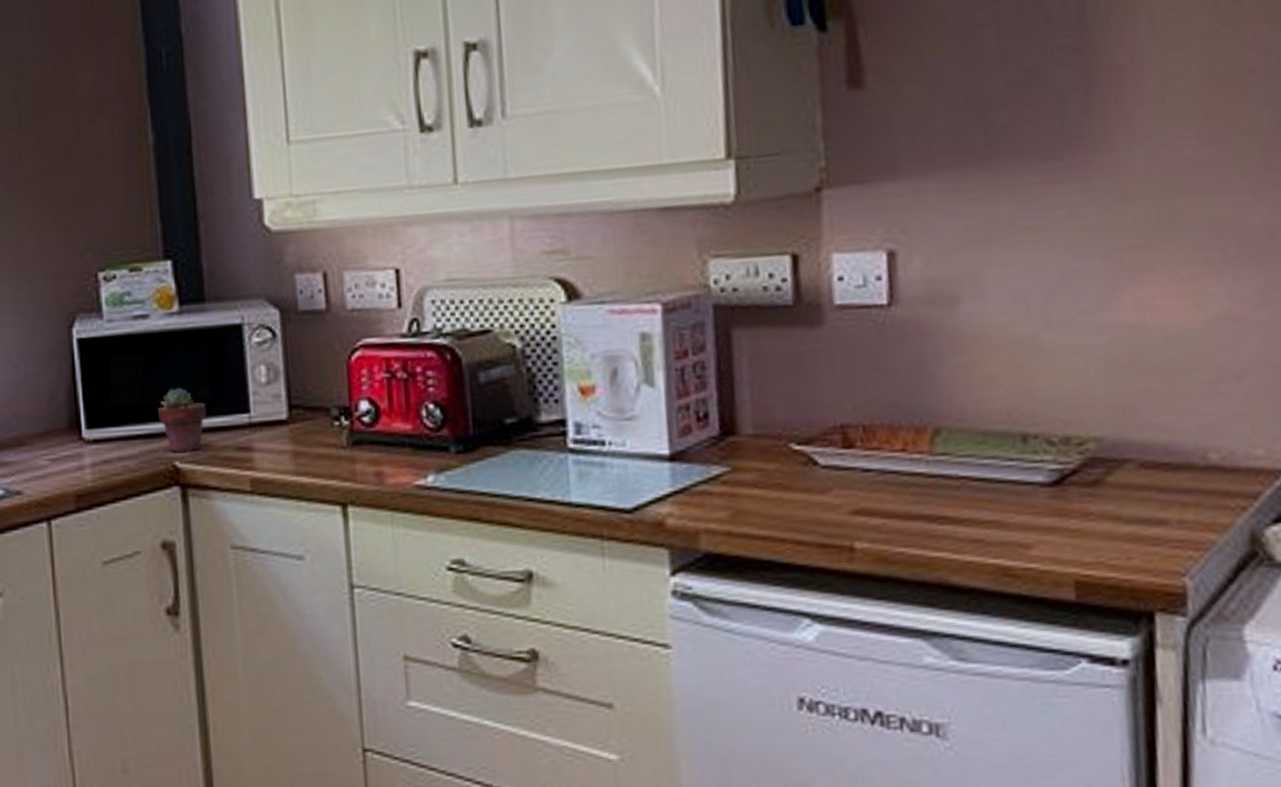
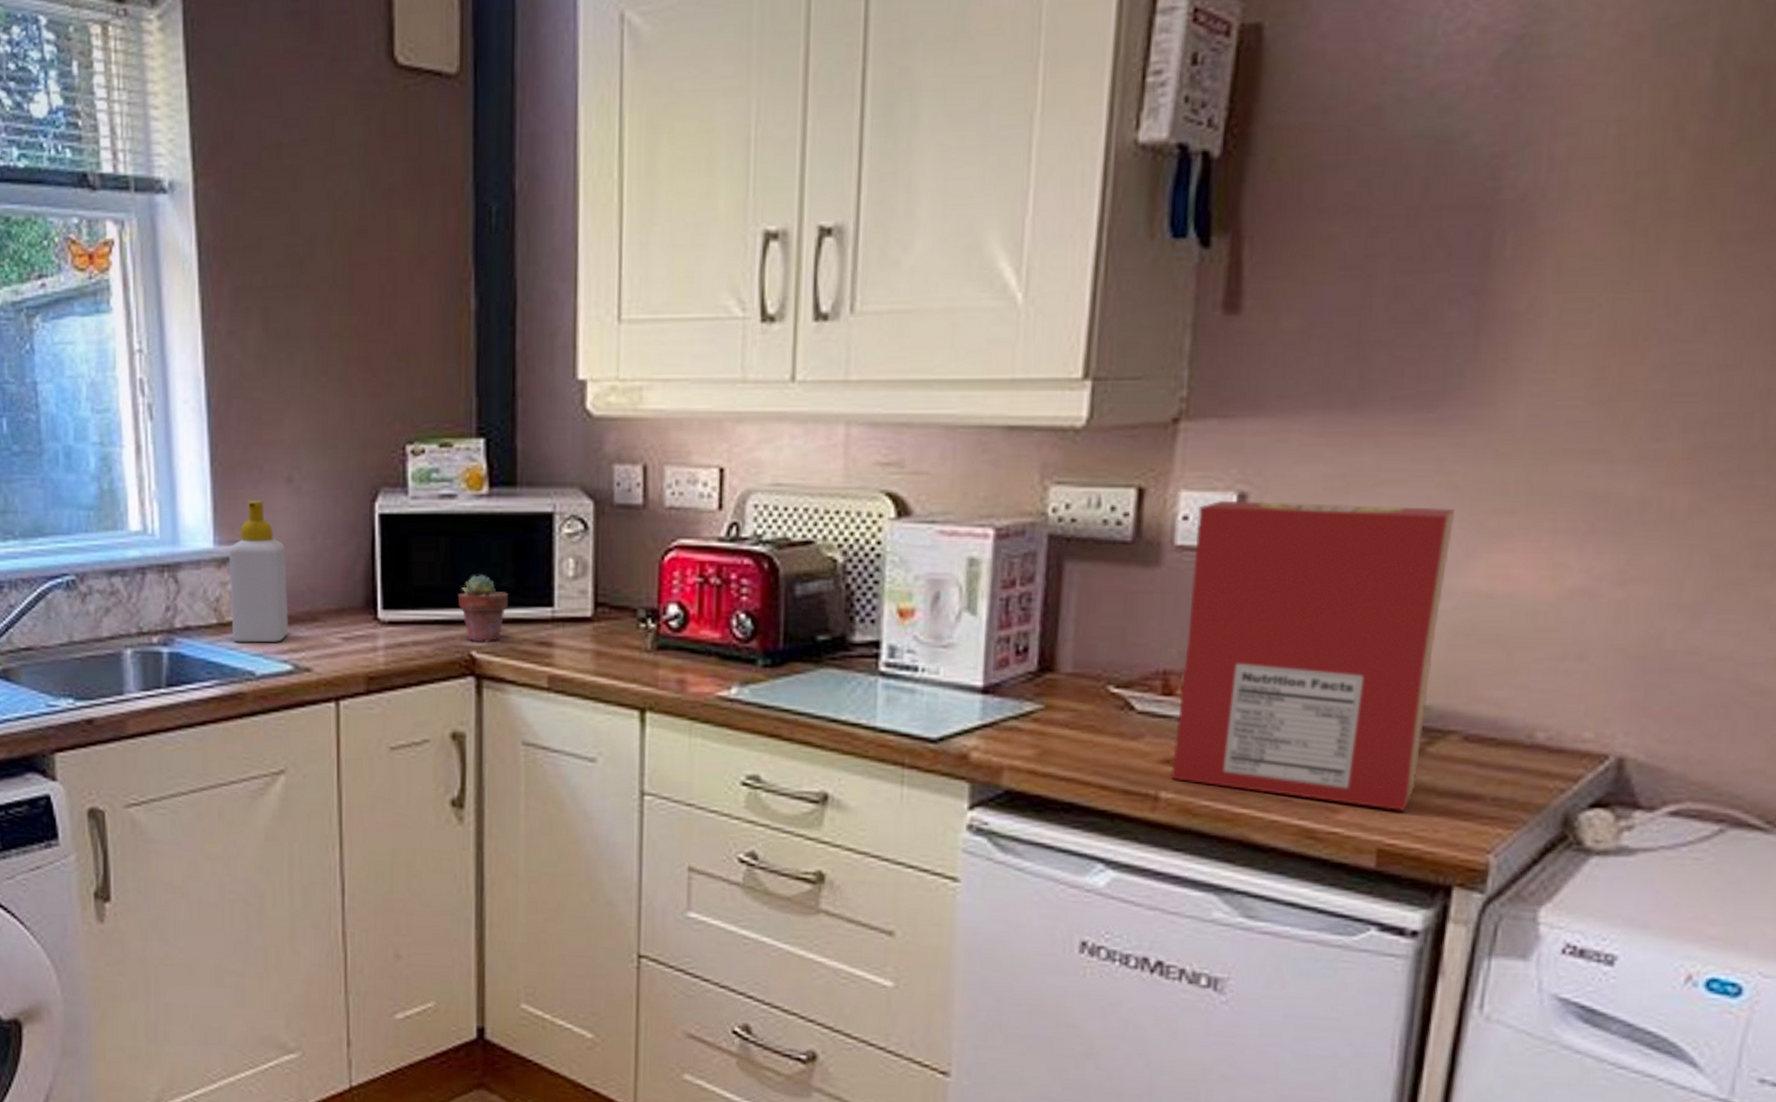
cereal box: none [852,248,1102,542] -> present [1170,501,1456,811]

